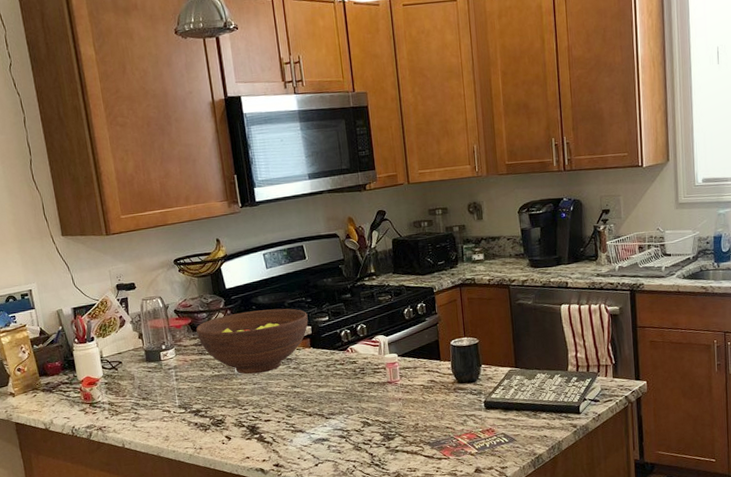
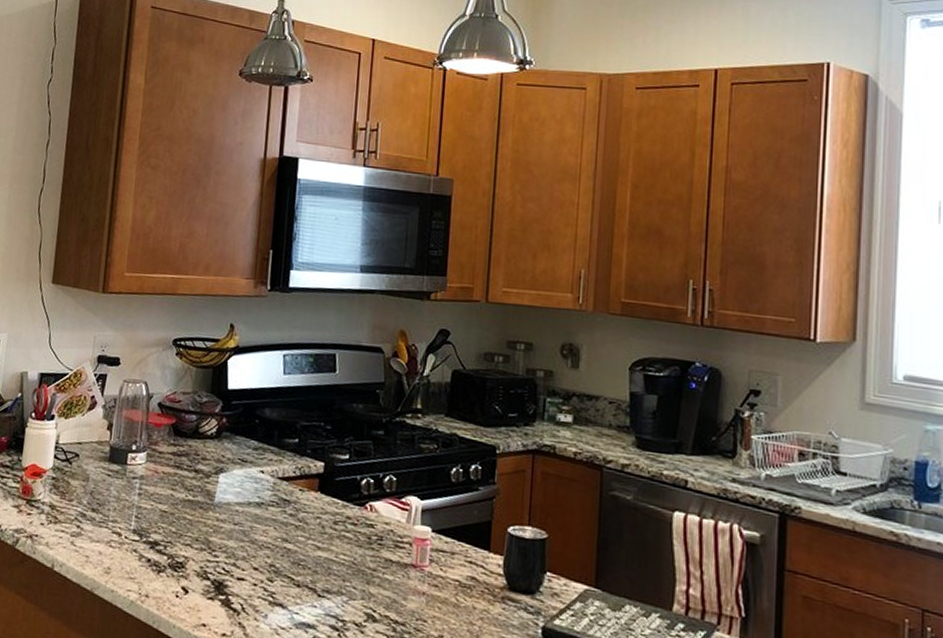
fruit bowl: present [196,308,308,375] -> none [178,423,323,512]

